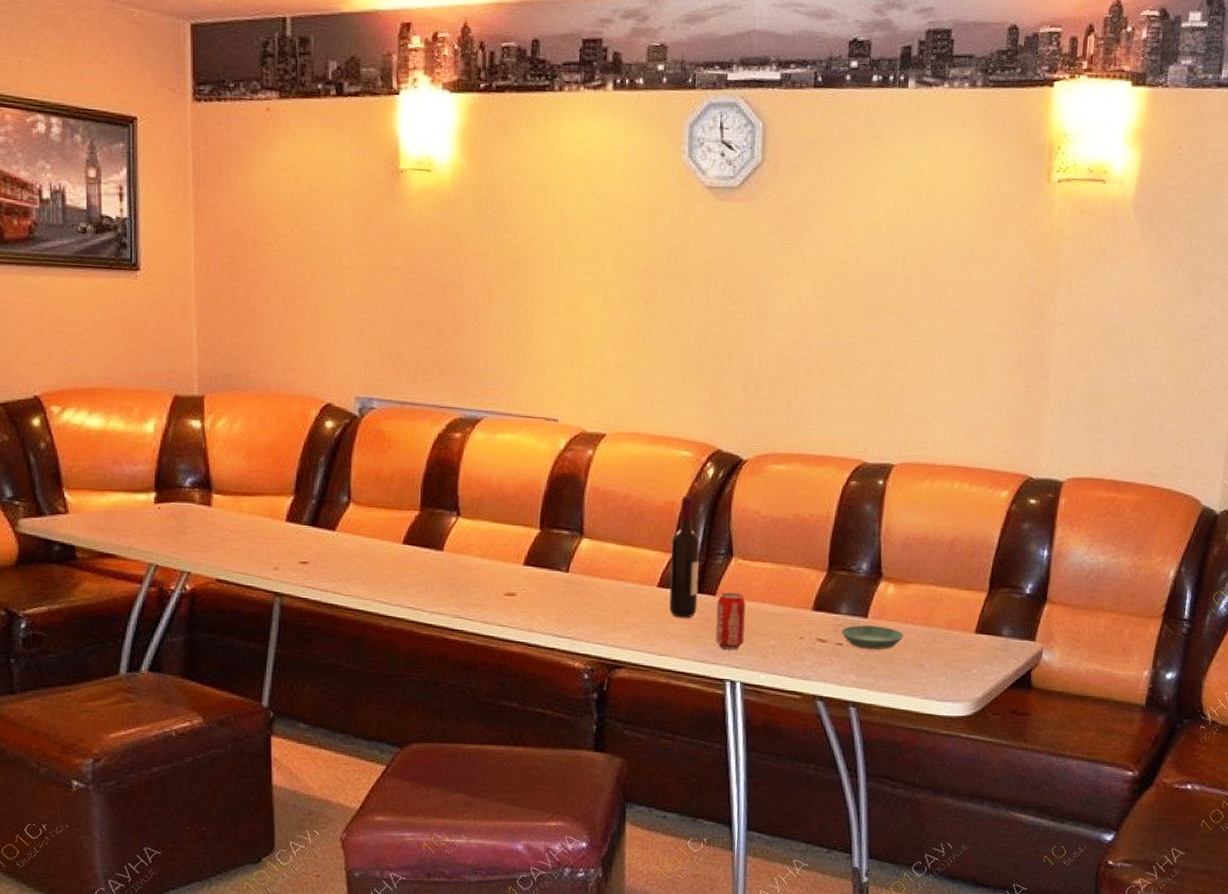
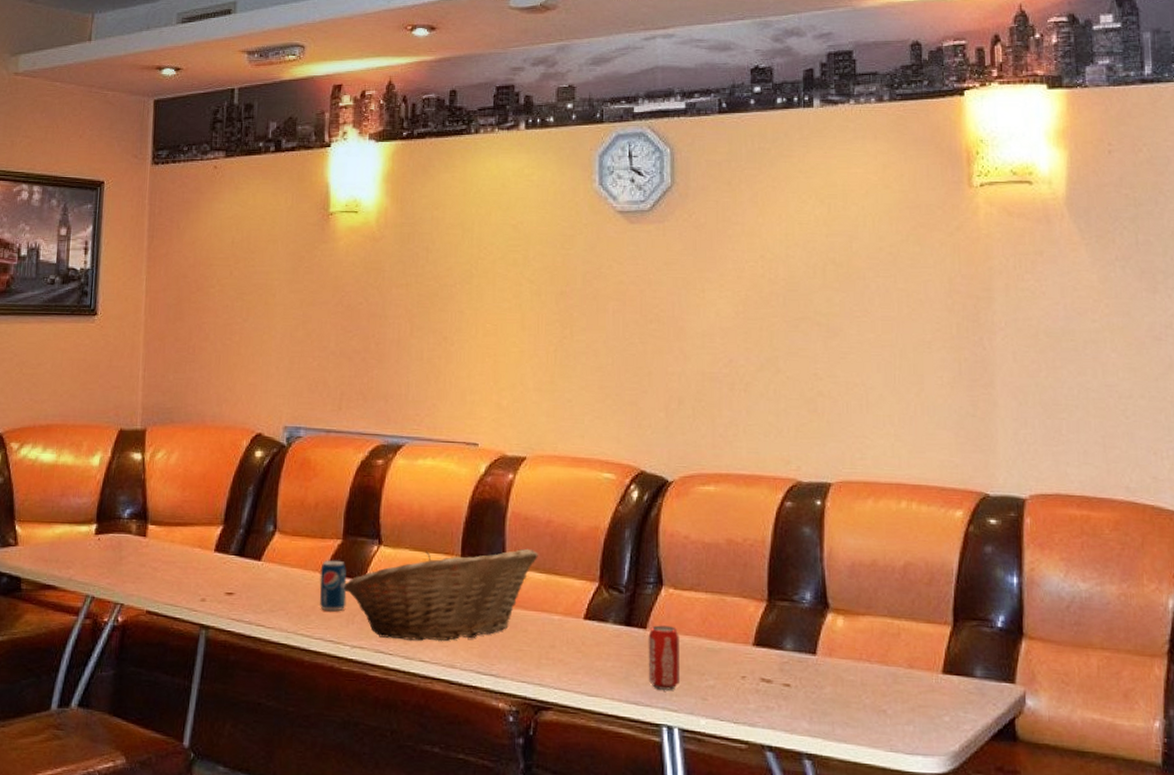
beverage can: none [397,530,425,580] -> present [319,560,347,612]
fruit basket: none [421,521,616,607] -> present [343,548,538,641]
wine bottle: present [669,496,700,618] -> none [596,520,628,654]
saucer: present [841,625,904,649] -> none [788,663,860,692]

